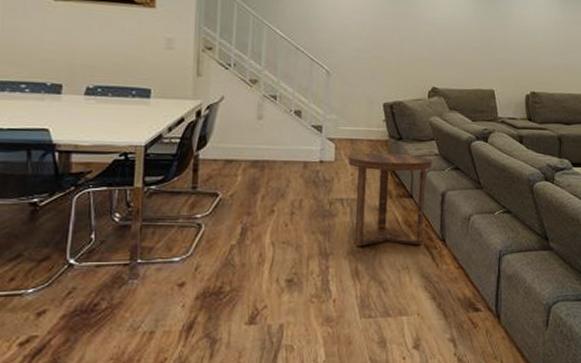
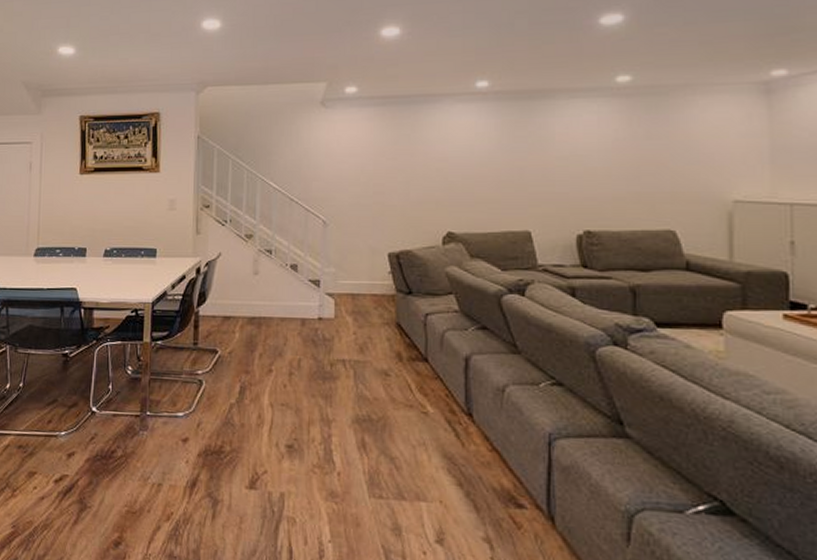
side table: present [348,152,432,246] -> none [349,309,451,419]

